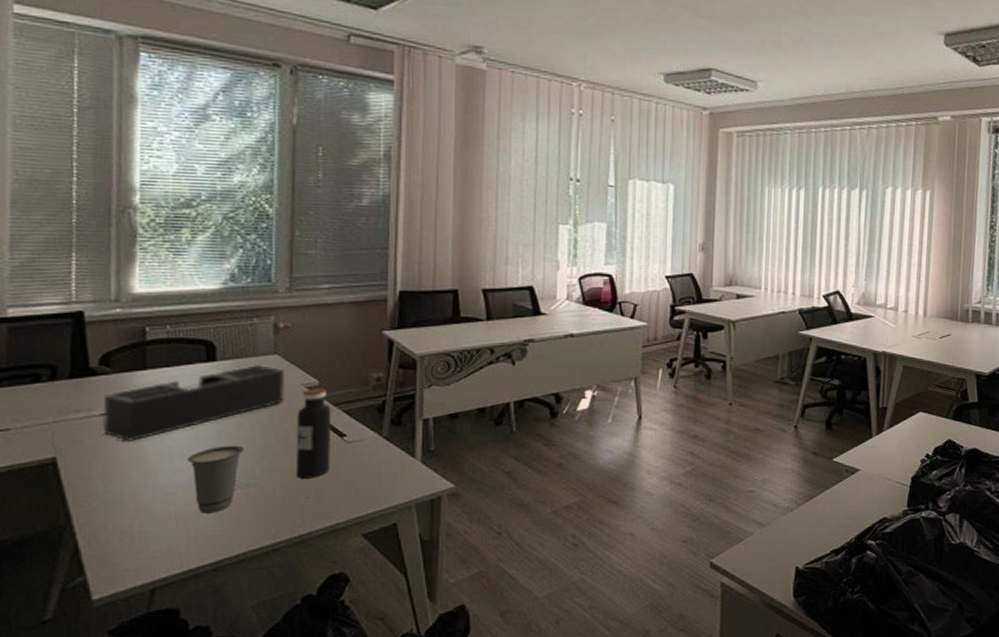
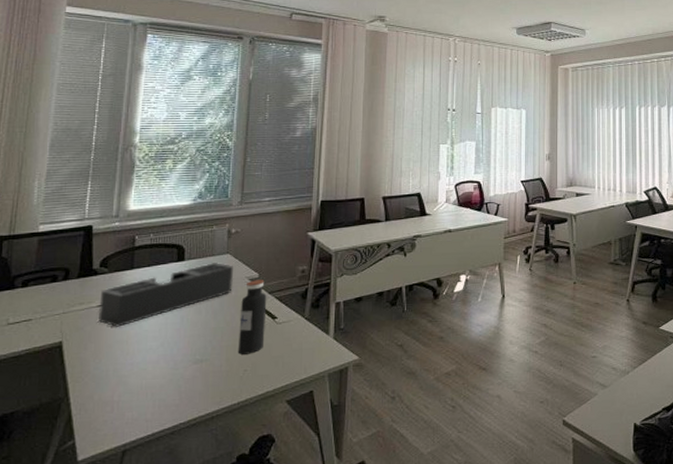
cup: present [188,445,244,514] -> none [158,328,200,386]

